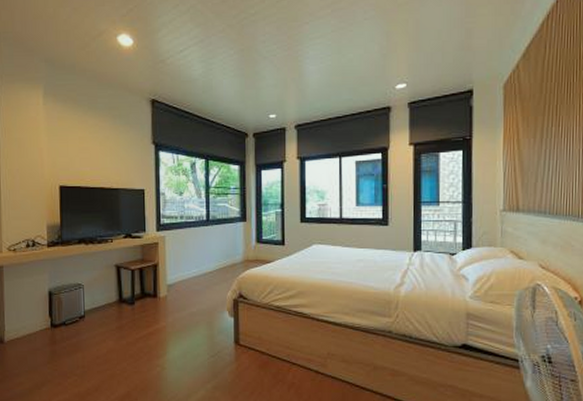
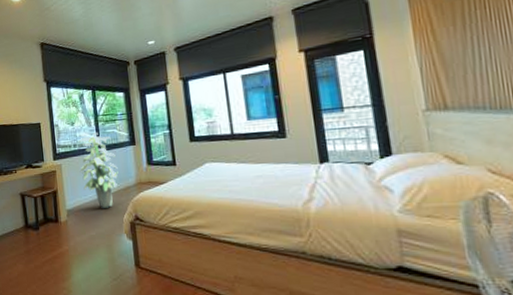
indoor plant: none [184,204,226,284] -> present [77,132,119,208]

